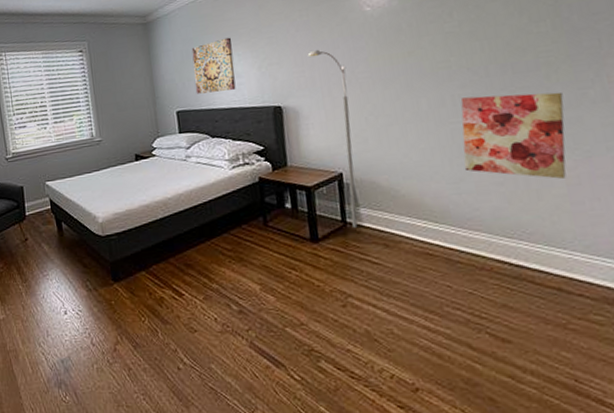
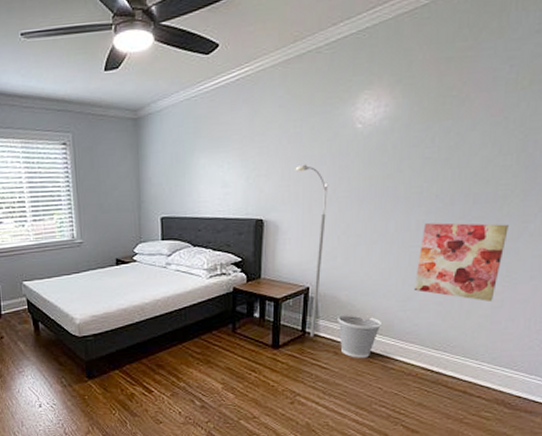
wall art: present [191,37,236,94] -> none [181,143,224,201]
wastebasket: none [381,199,436,251] -> present [338,313,383,358]

